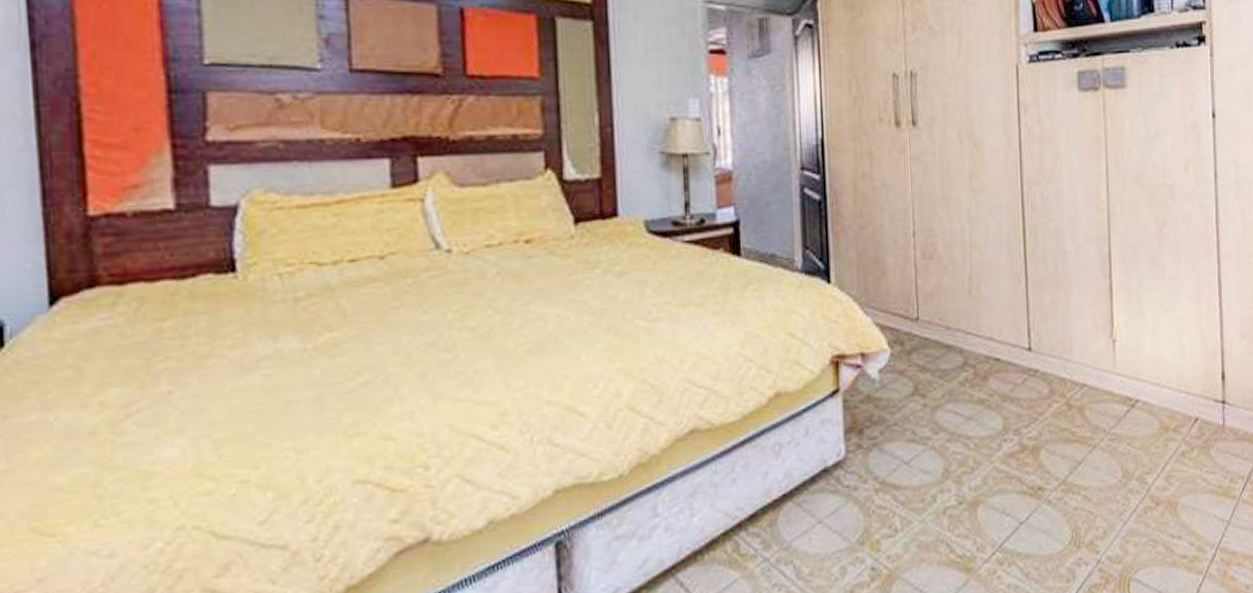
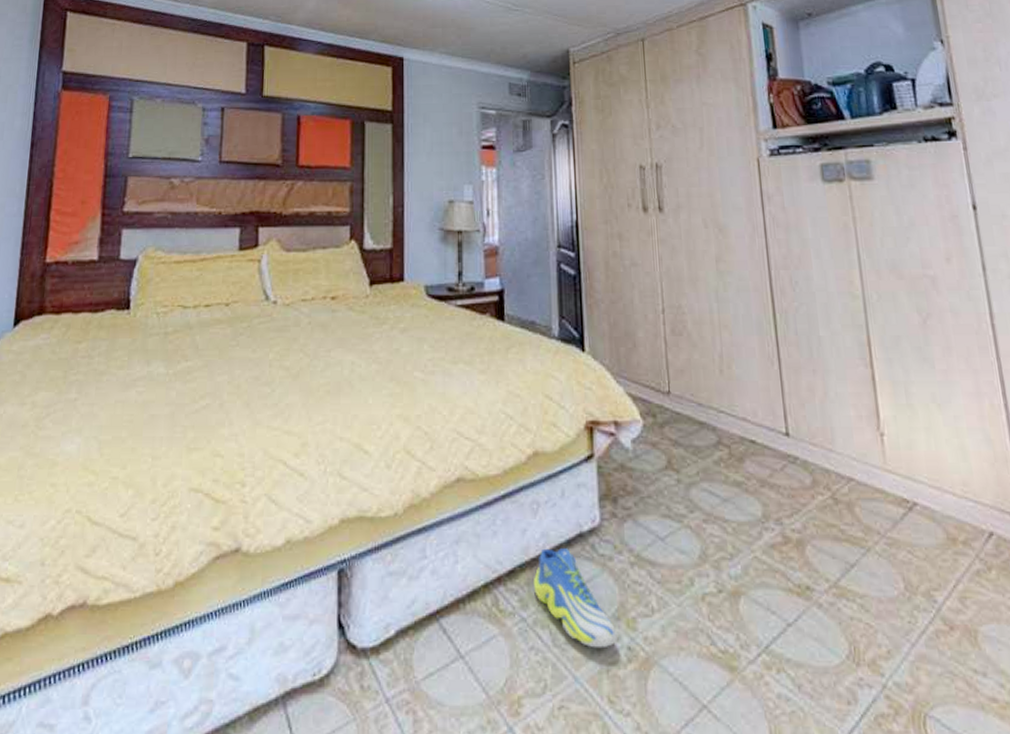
sneaker: none [777,485,861,575] -> present [534,548,617,649]

